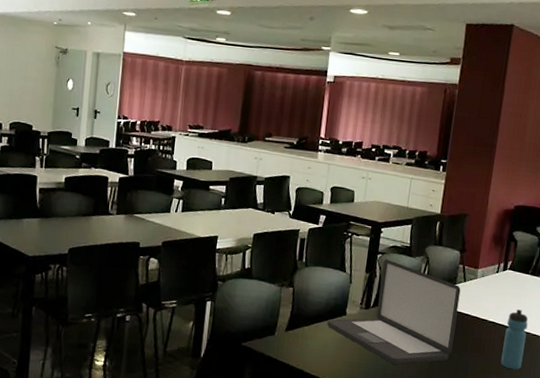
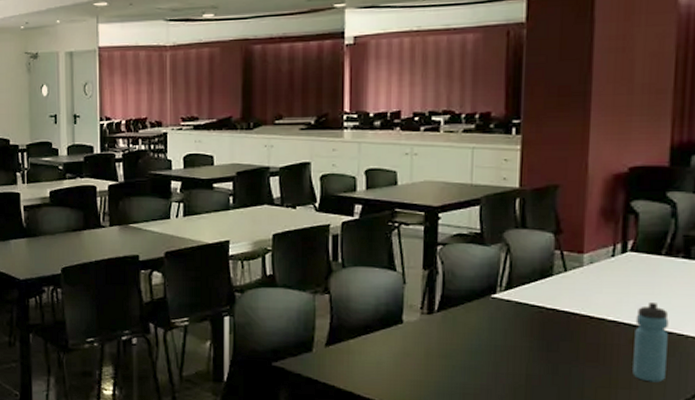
laptop: present [327,259,461,365] -> none [378,250,561,381]

